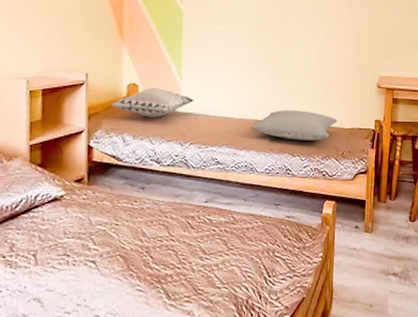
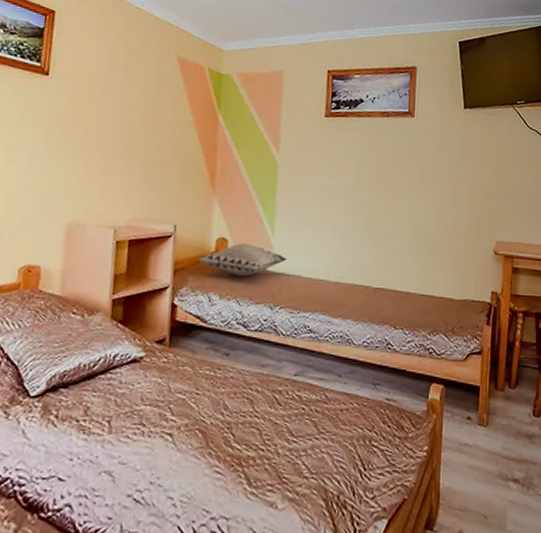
pillow: present [250,110,337,140] -> none [348,275,447,312]

